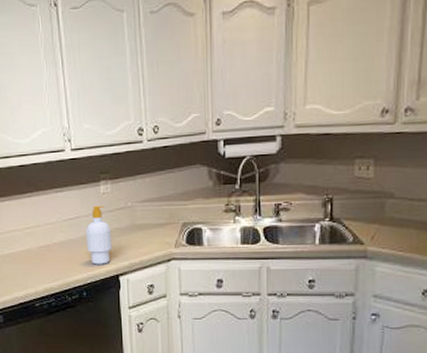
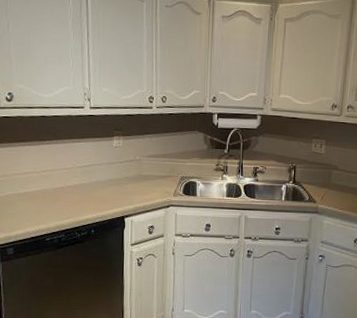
soap bottle: present [86,205,112,265] -> none [97,156,121,207]

